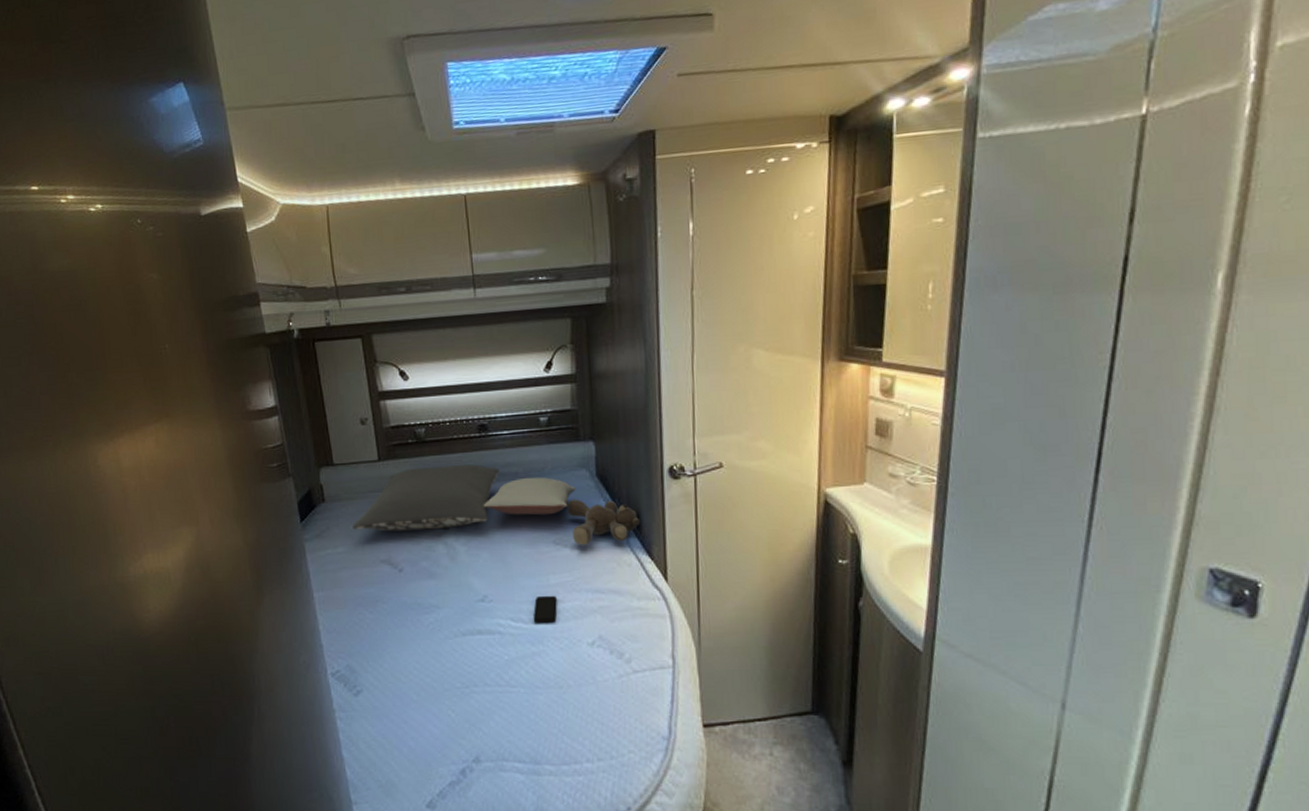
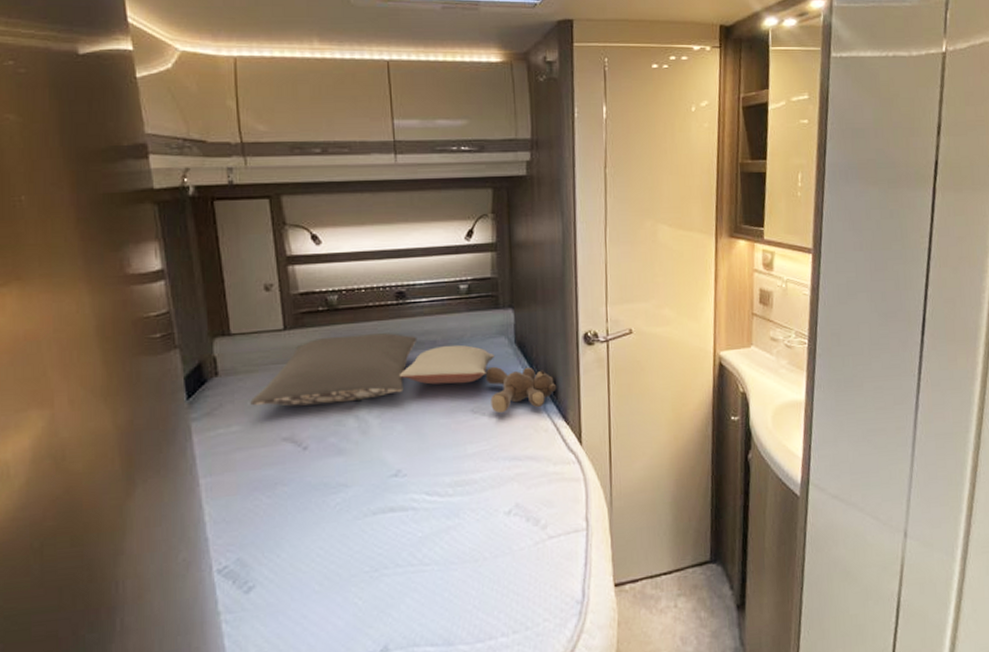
mobile phone: present [533,596,557,623] -> none [449,466,474,496]

